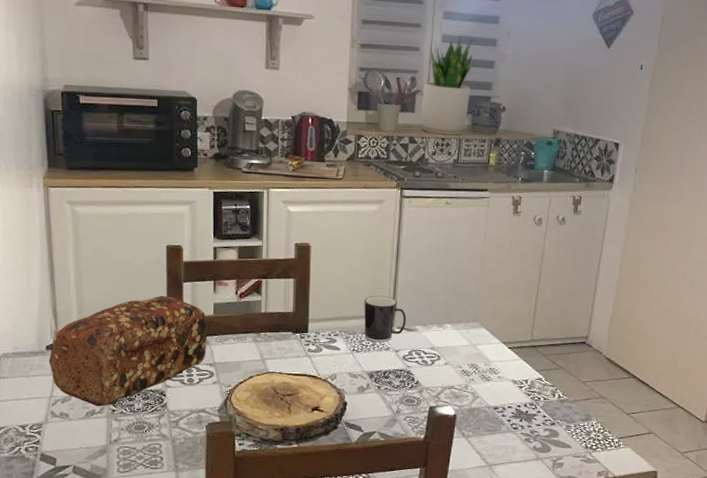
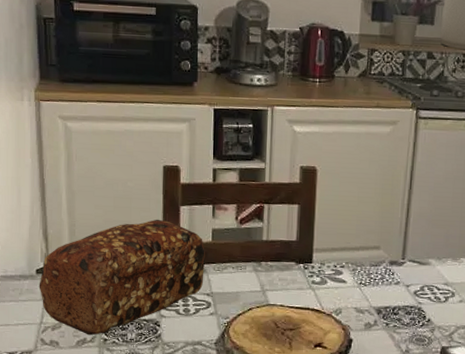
cutting board: present [241,154,346,181] -> none [244,69,358,99]
mug: present [363,295,407,343] -> none [372,225,419,276]

